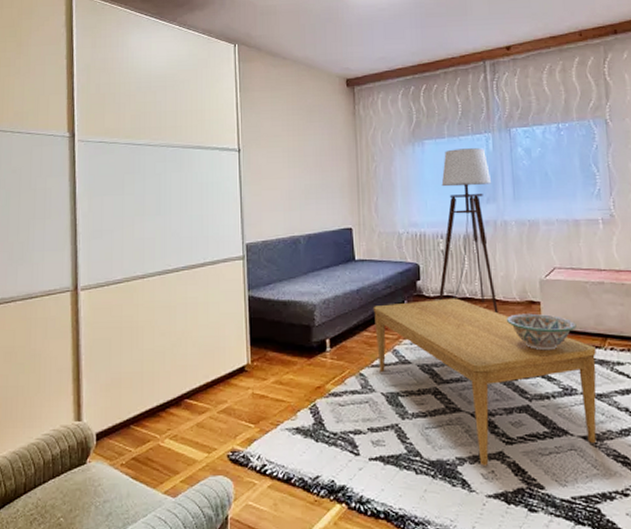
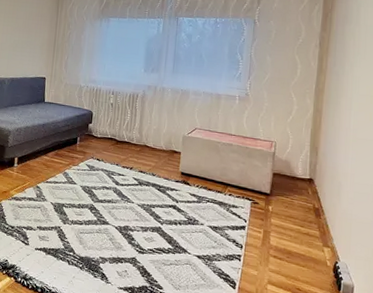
coffee table: present [373,298,597,466] -> none [52,138,218,266]
floor lamp: present [434,148,498,314] -> none [100,27,158,157]
decorative bowl: present [506,313,577,351] -> none [152,158,206,190]

